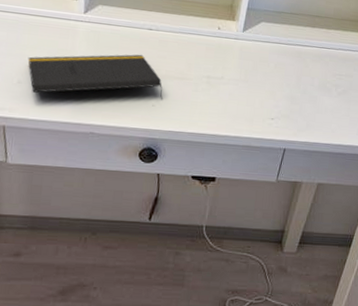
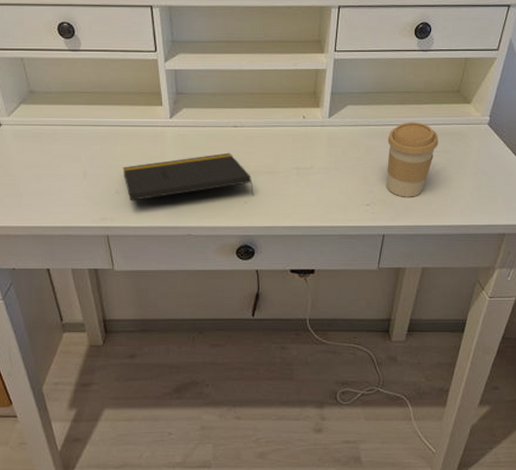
coffee cup: none [292,44,343,116] -> present [387,122,439,197]

